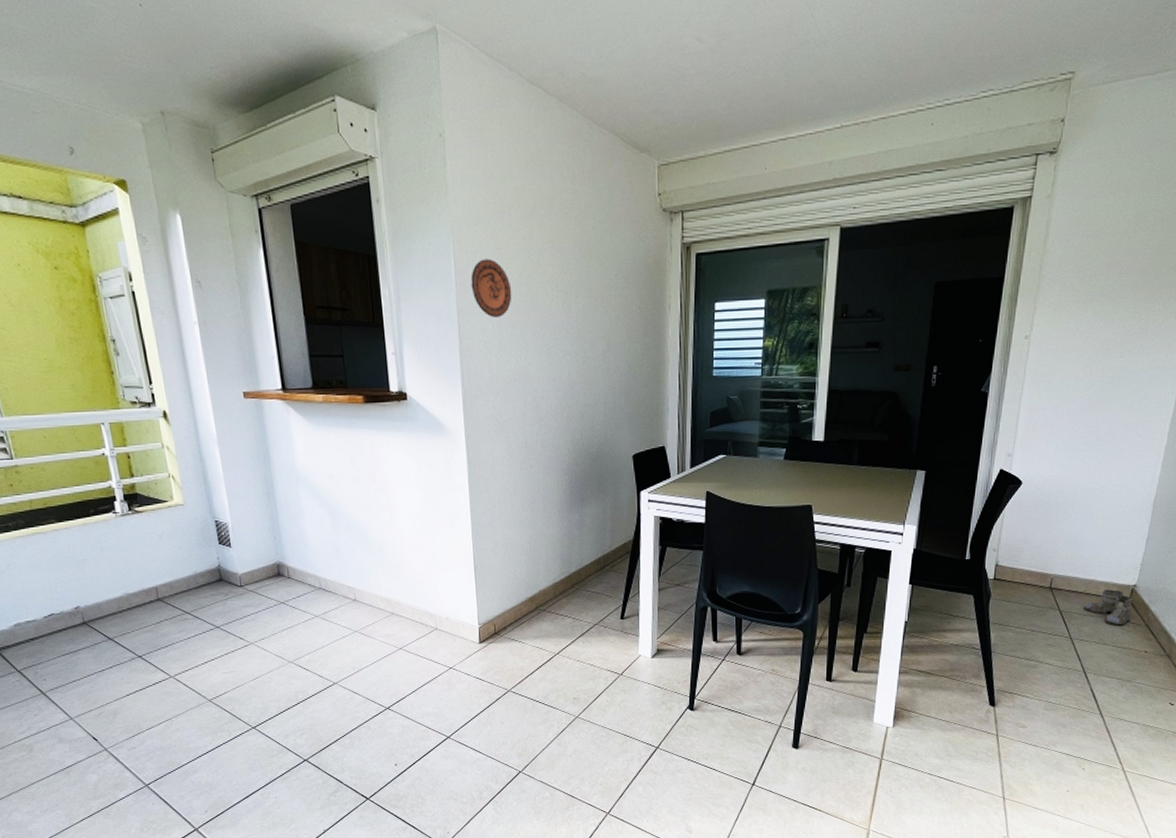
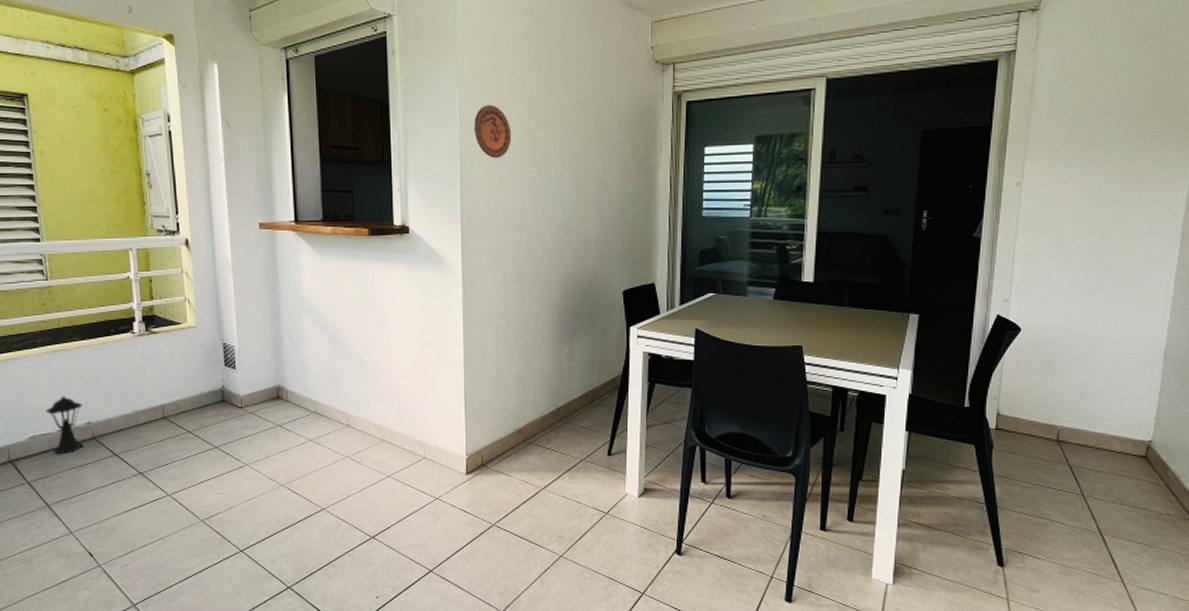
lantern: none [28,581,75,642] -> present [45,396,84,455]
boots: present [1084,588,1136,626] -> none [1095,443,1154,486]

